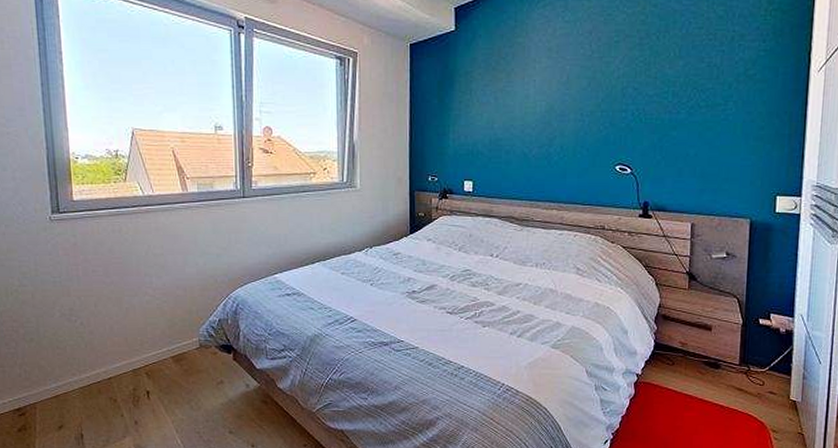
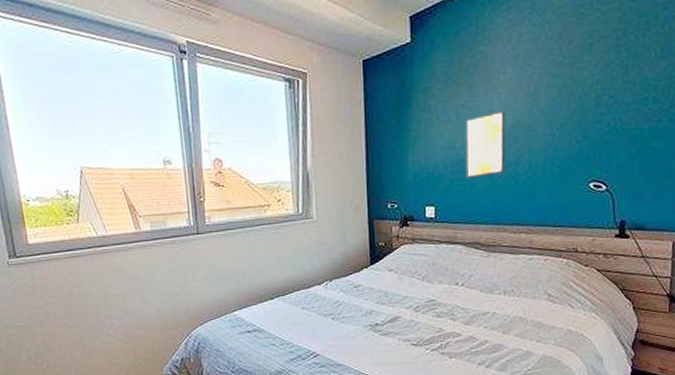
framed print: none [502,95,540,156] -> present [465,109,505,178]

